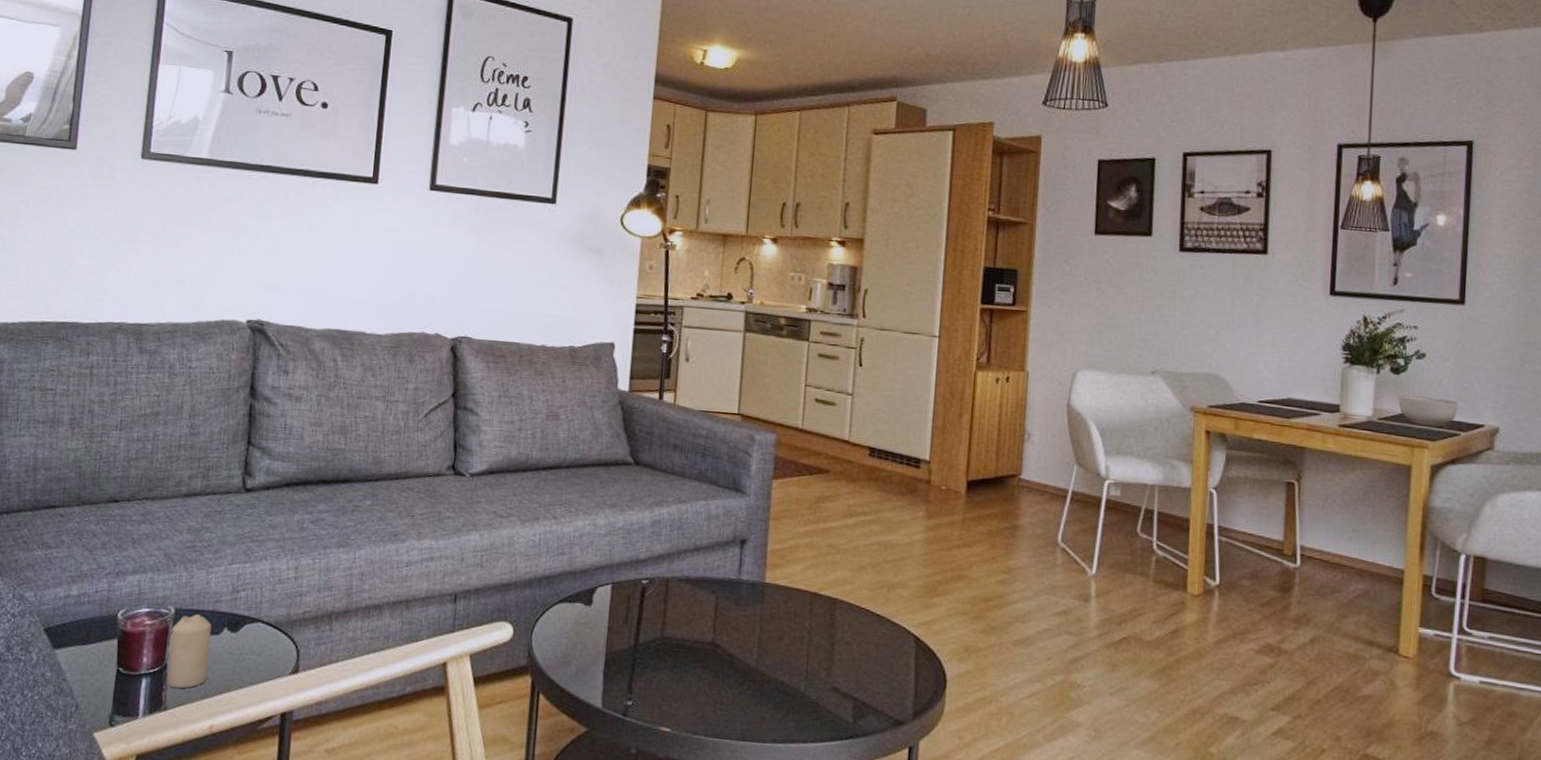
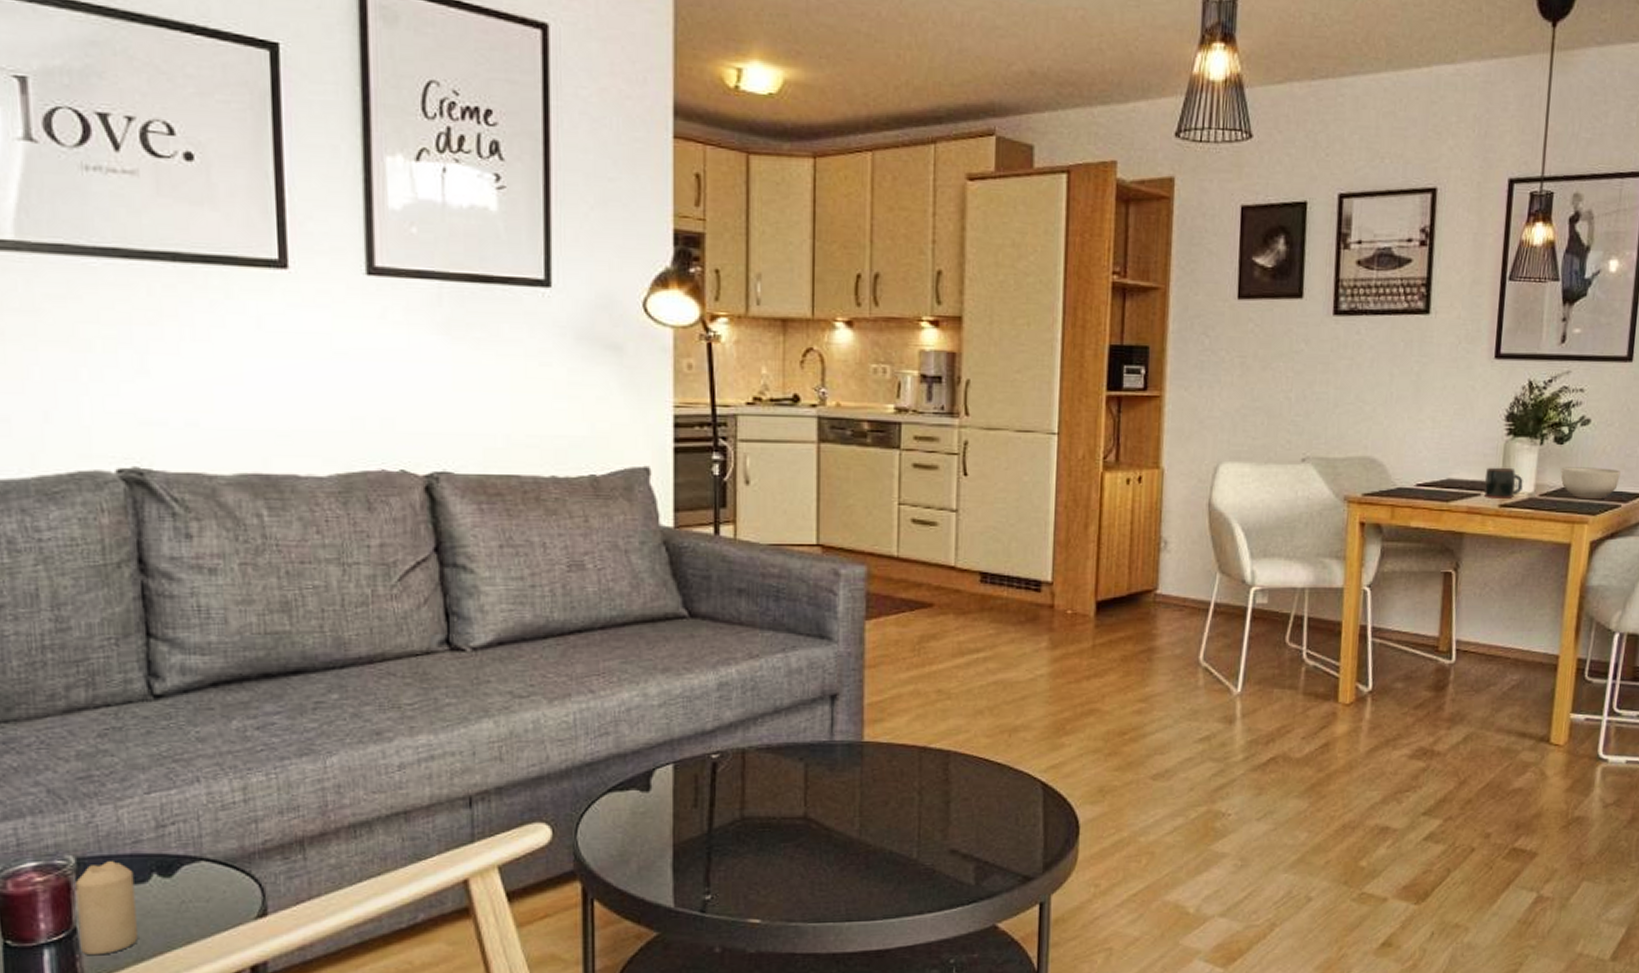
mug: none [1323,390,1361,420] -> present [1484,467,1523,499]

